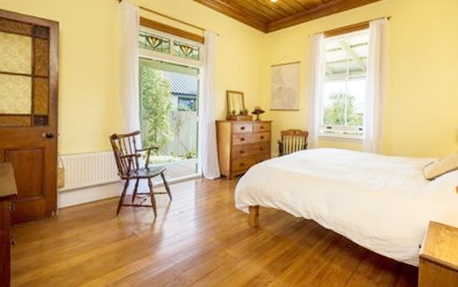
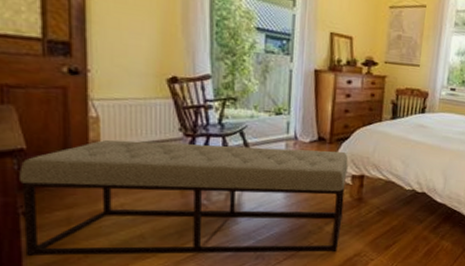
bench: none [12,184,245,277] -> present [19,139,348,257]

